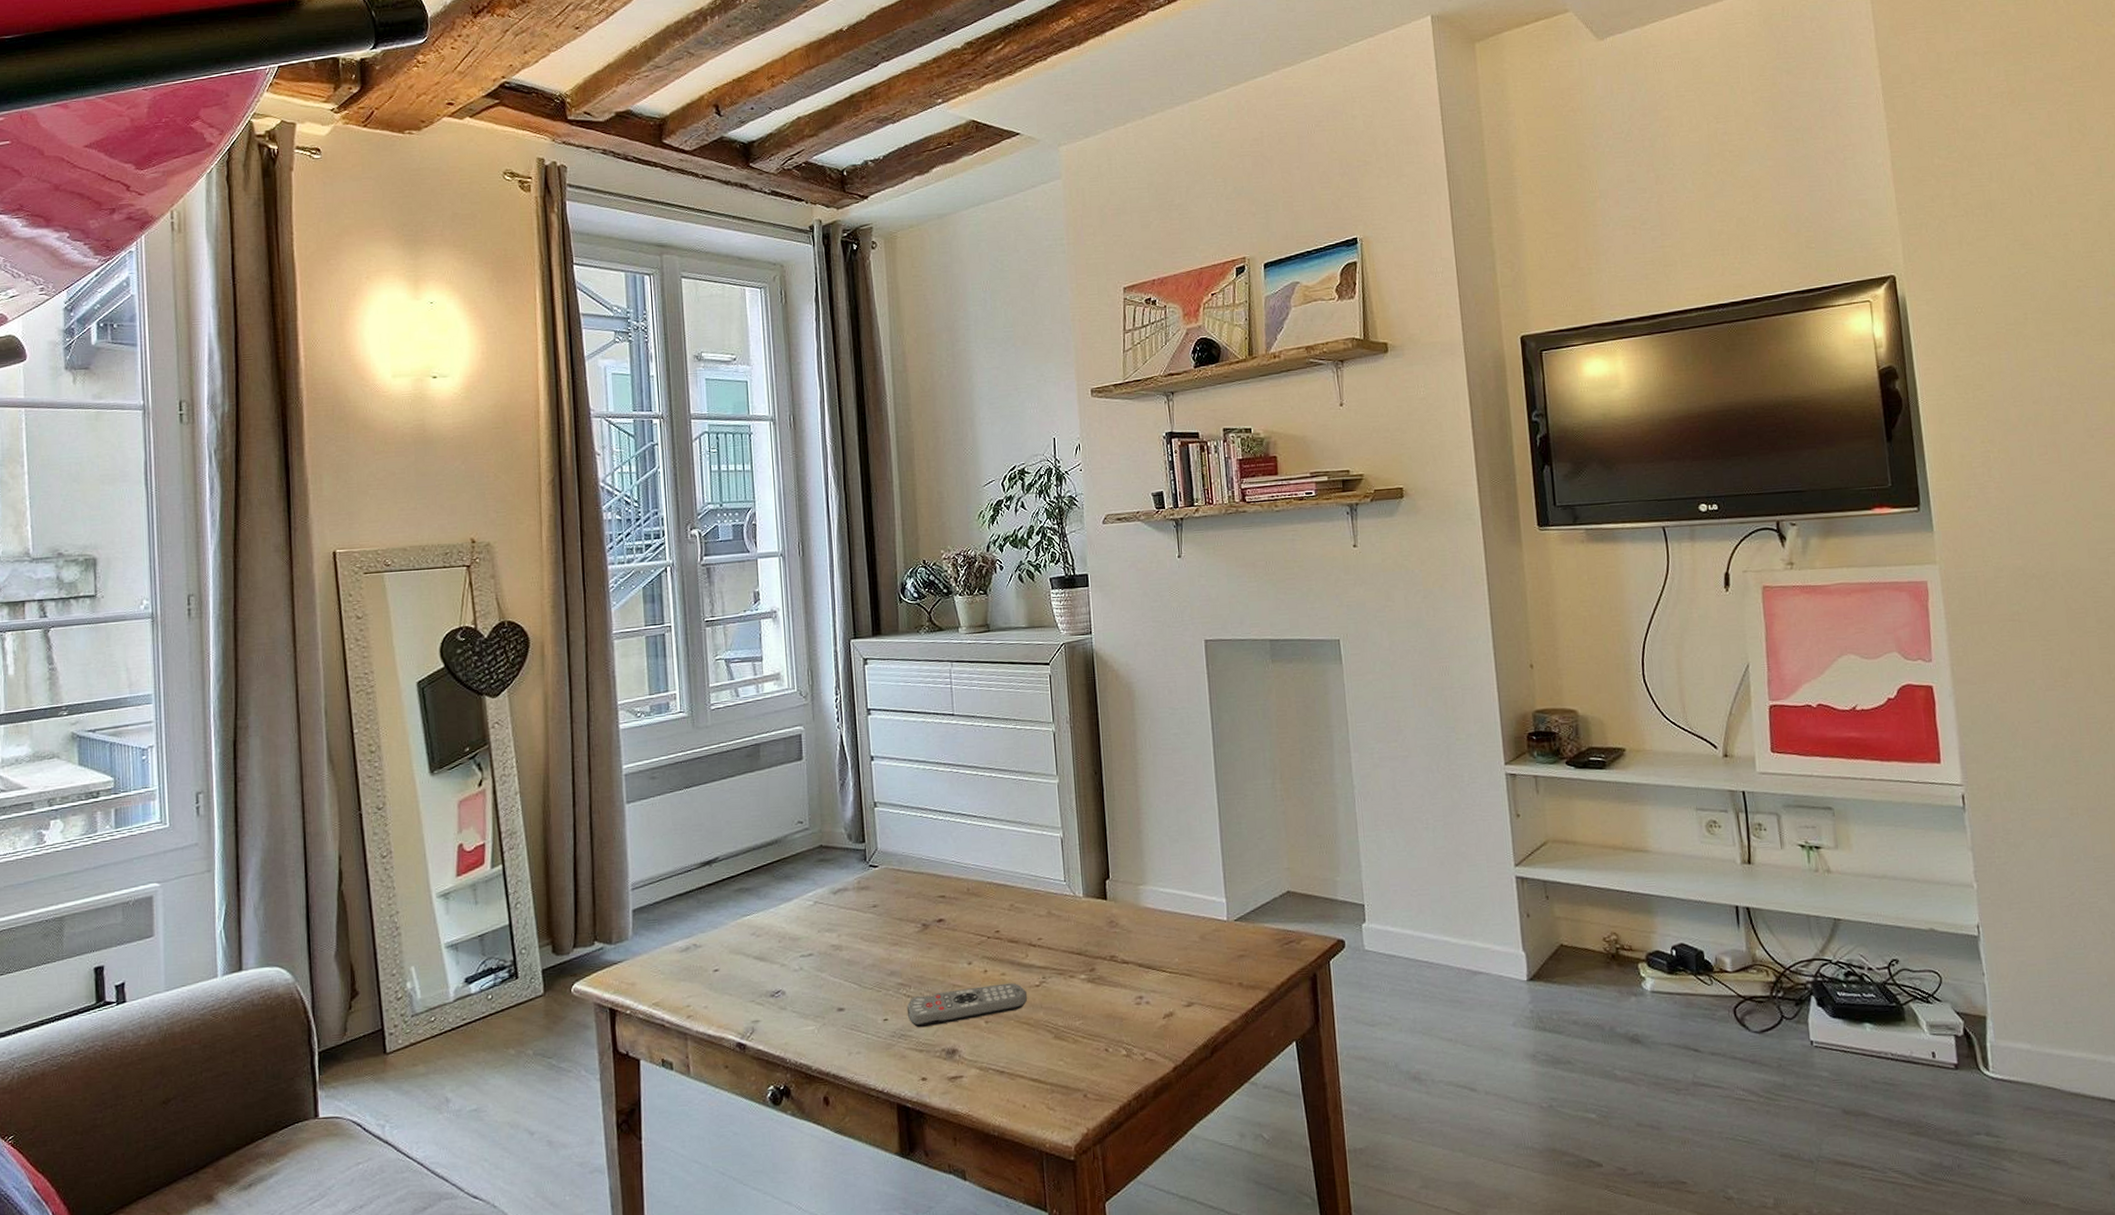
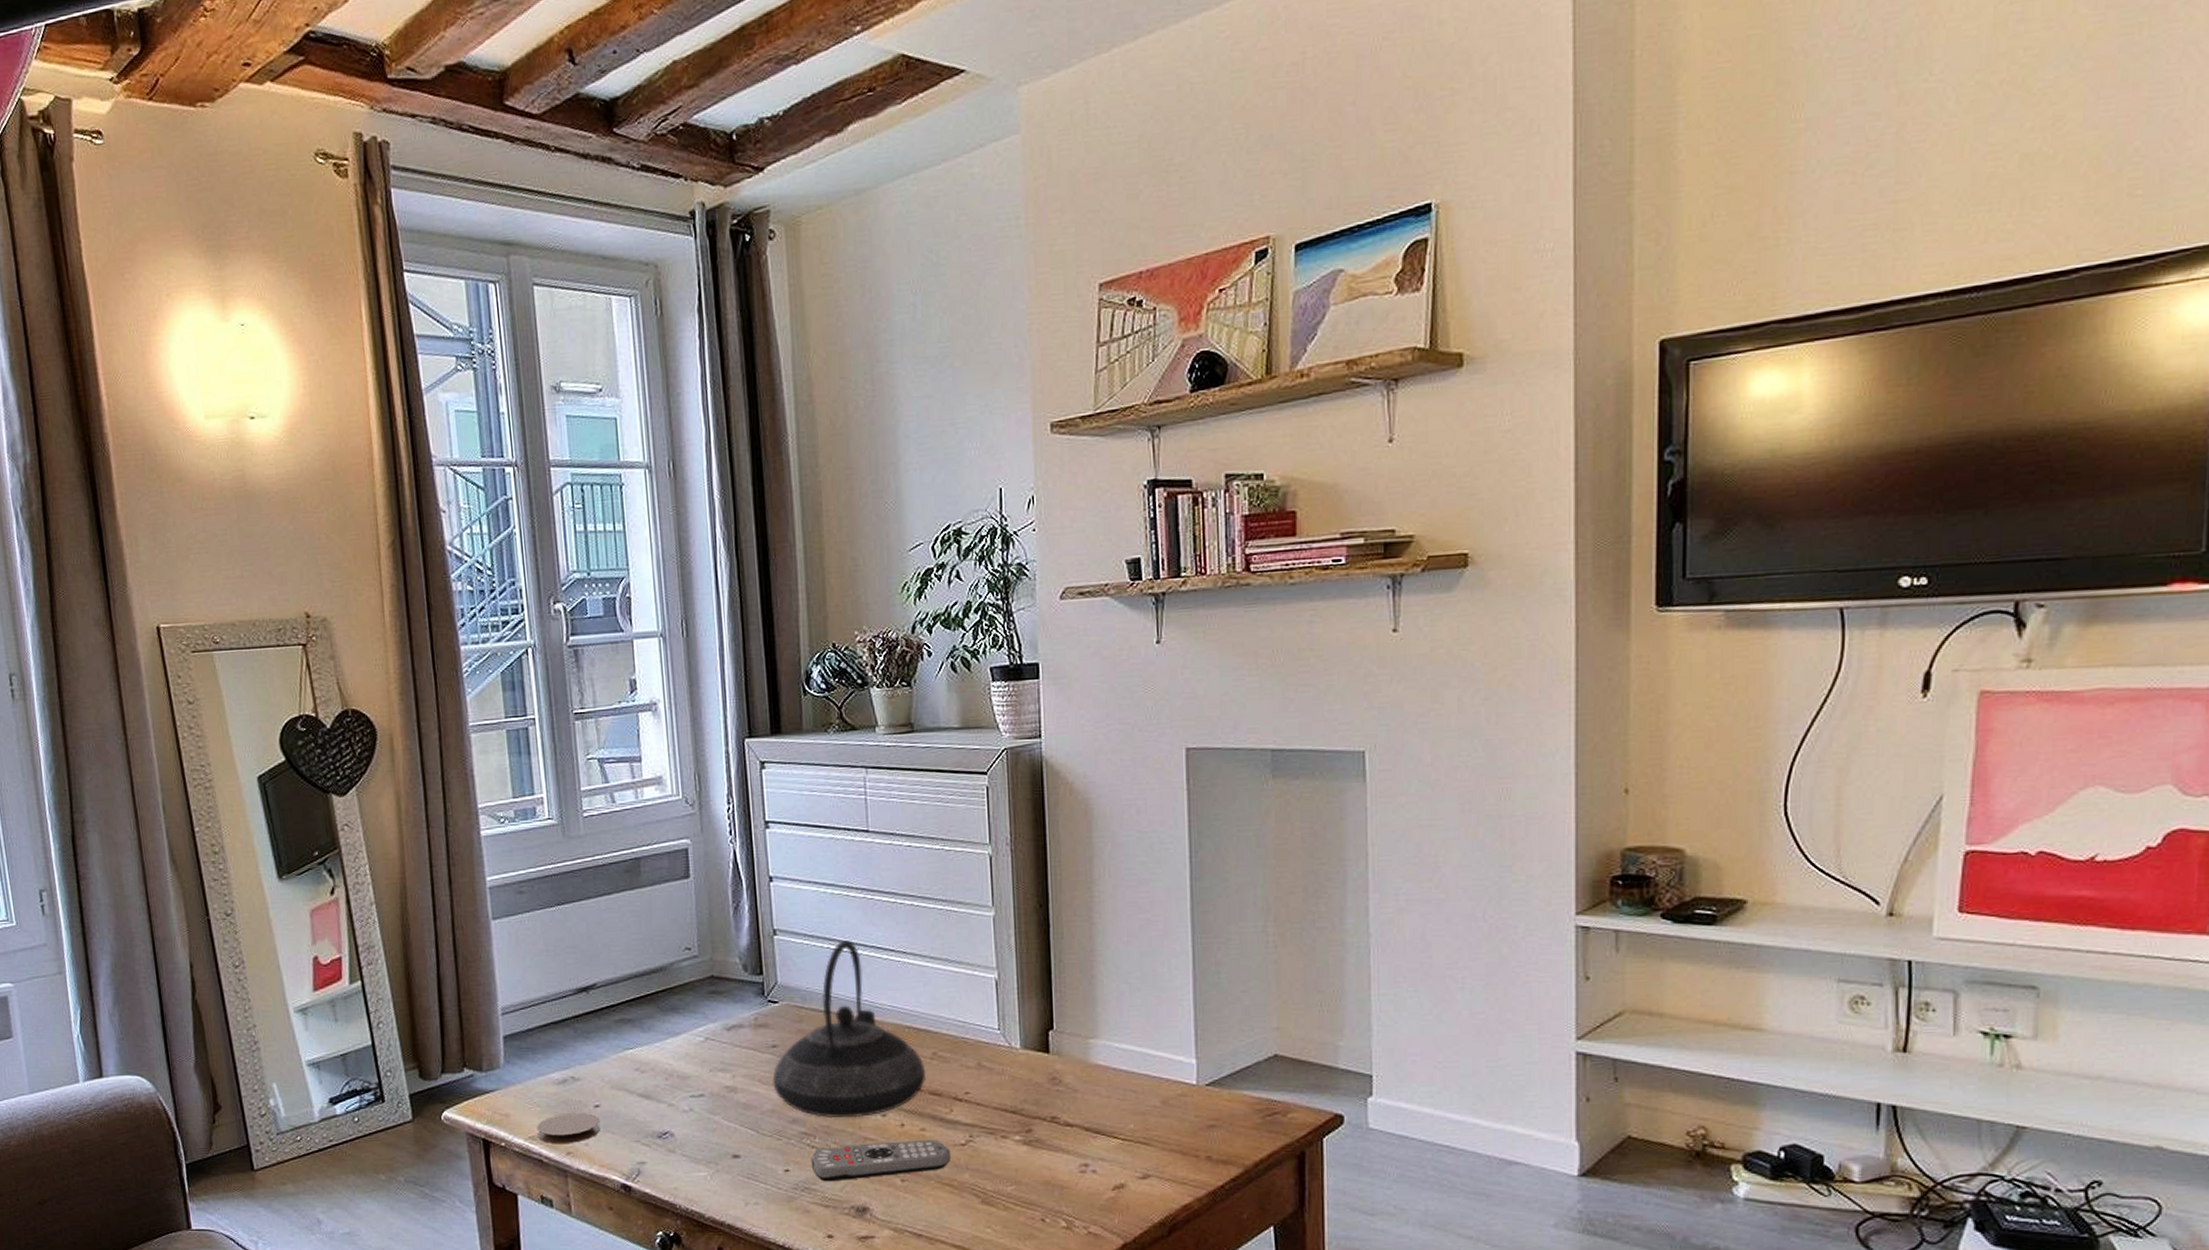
coaster: none [660,977,719,1009] -> present [537,1112,601,1144]
teapot: none [873,809,1006,969] -> present [772,941,927,1119]

